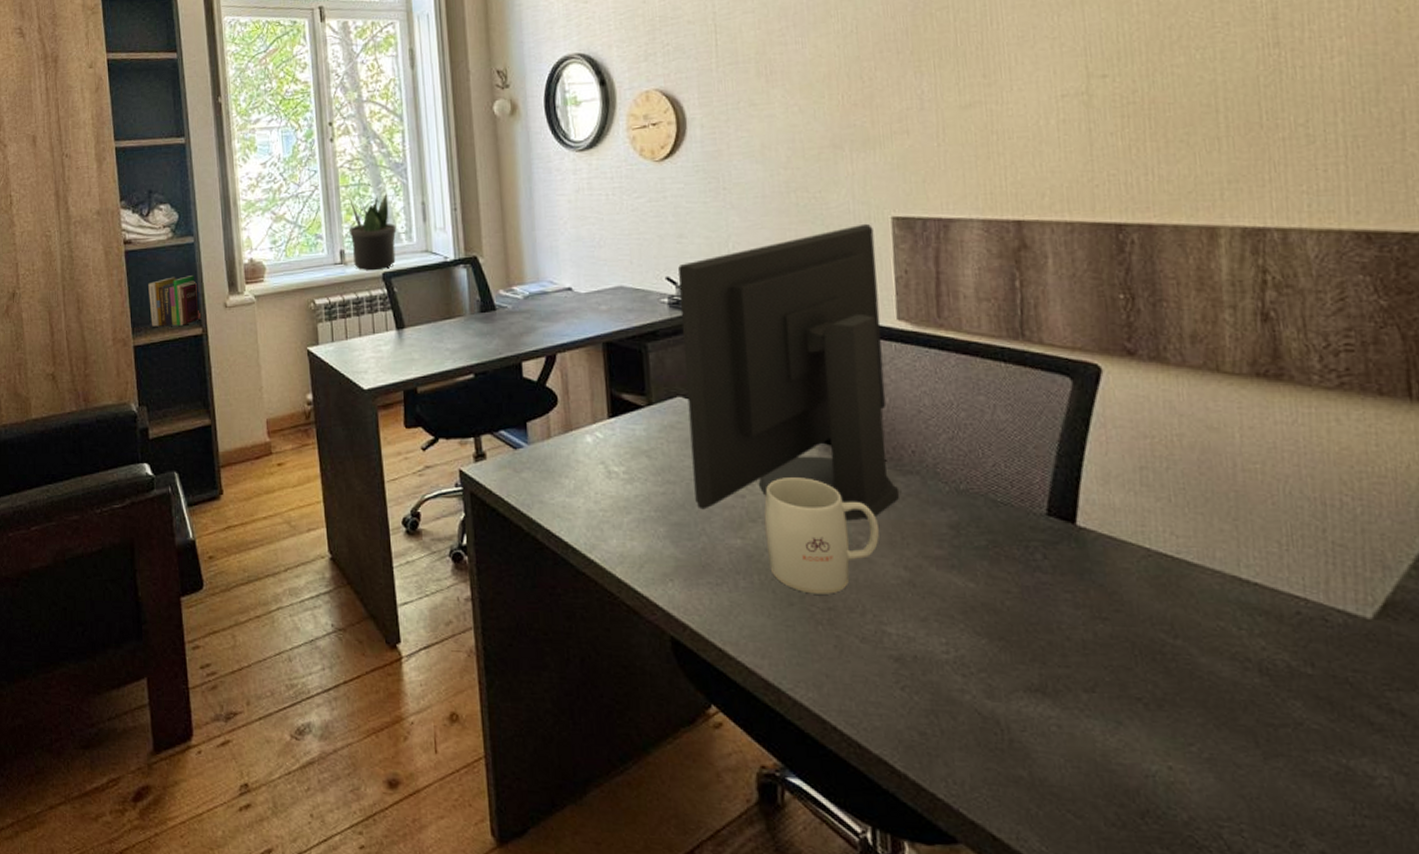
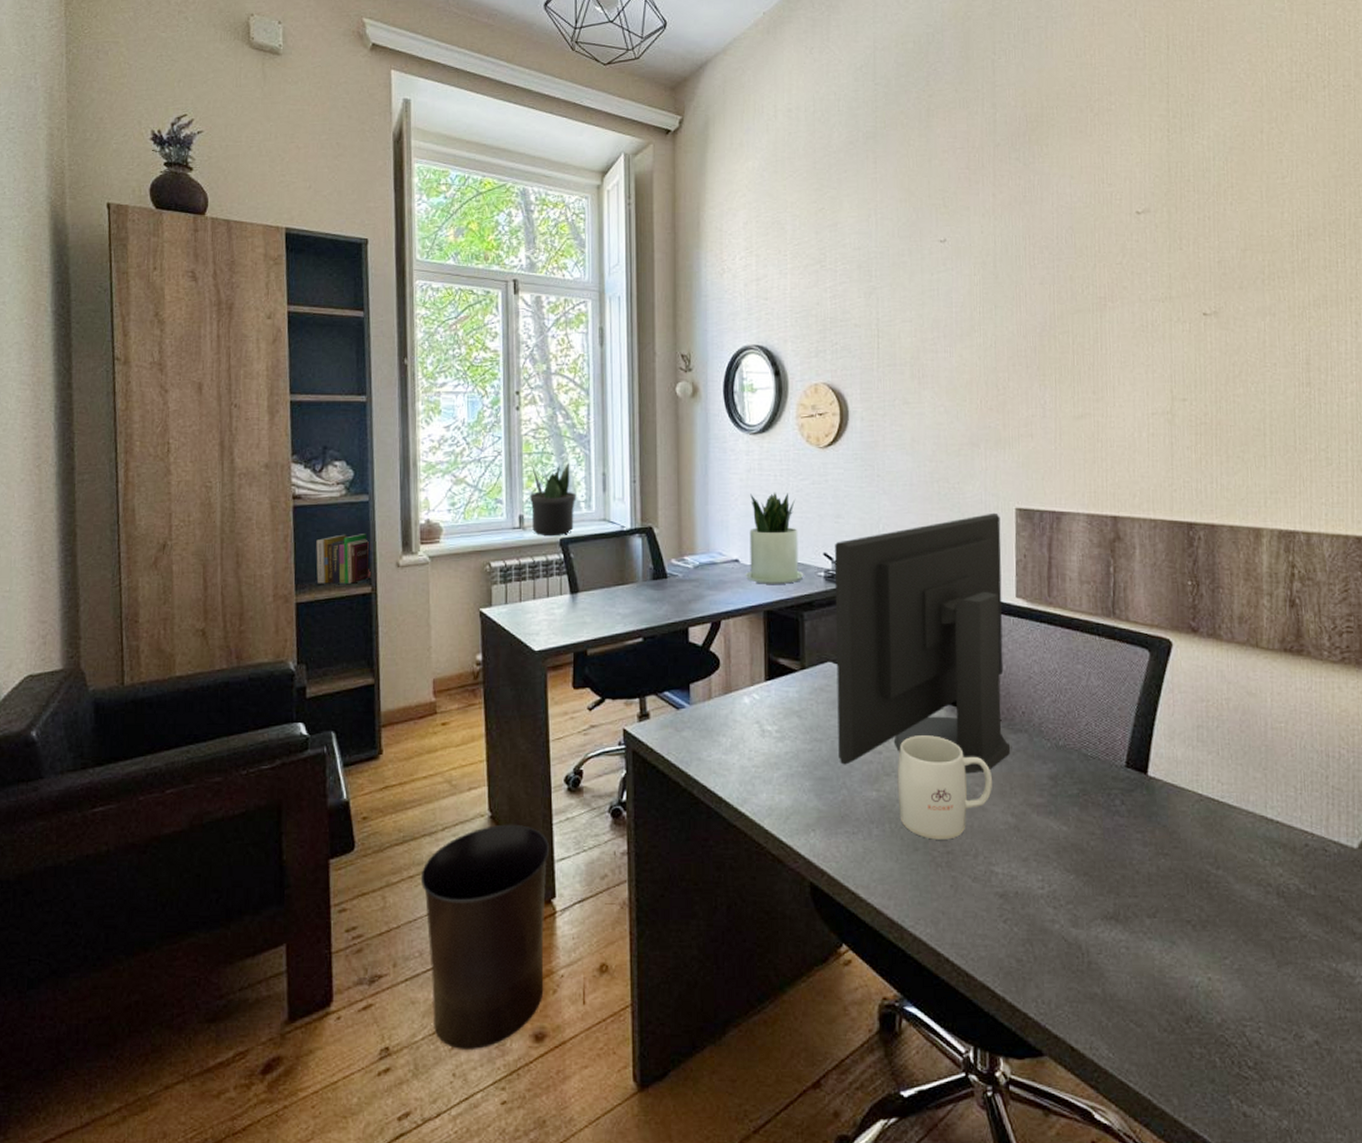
waste bin: none [267,566,395,793] -> present [420,824,549,1051]
planter: none [579,212,645,314] -> present [745,492,804,584]

